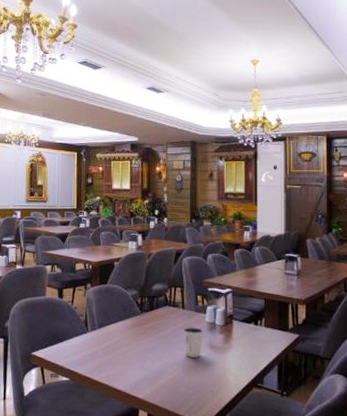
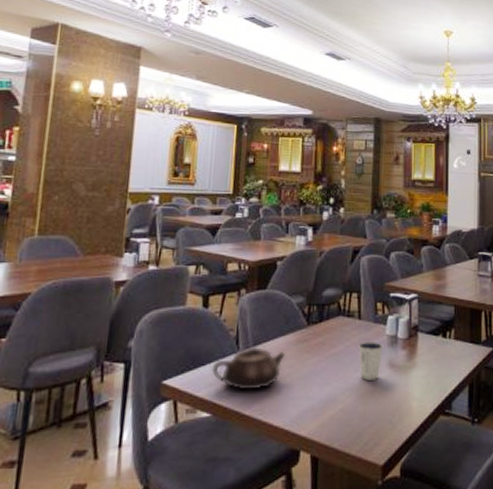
teapot: none [68,328,124,362] -> present [211,346,285,391]

